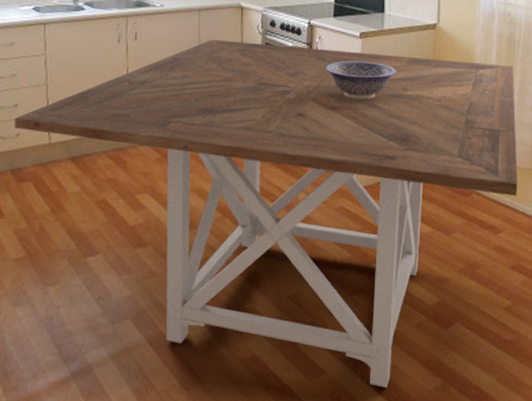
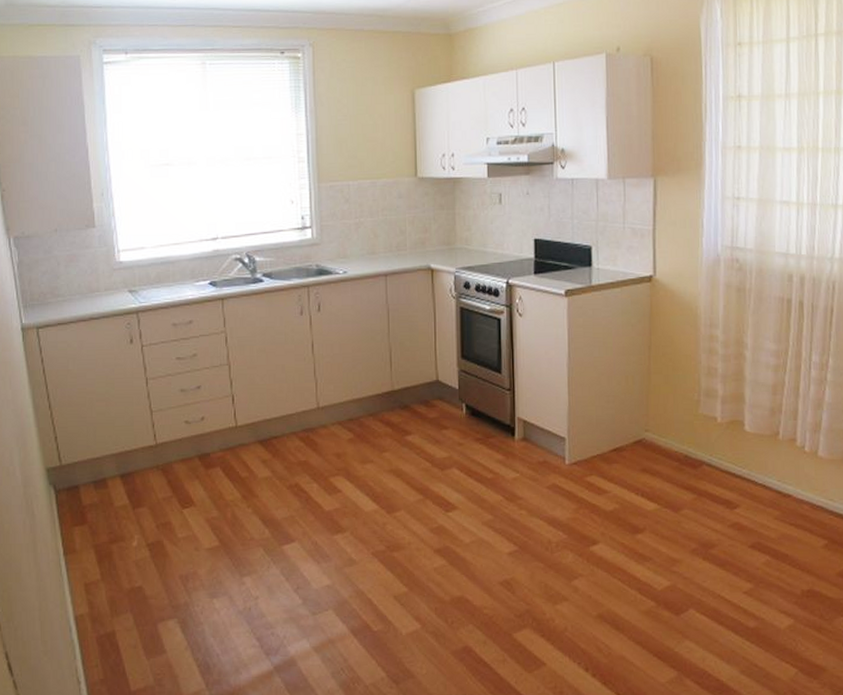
dining table: present [14,39,518,388] -> none [198,306,756,681]
decorative bowl: present [324,61,397,99] -> none [527,322,610,365]

